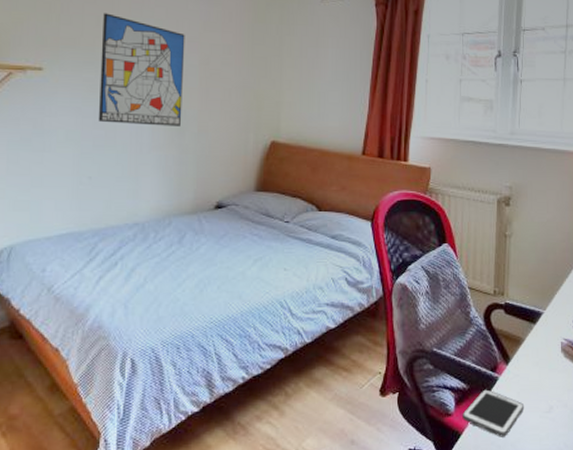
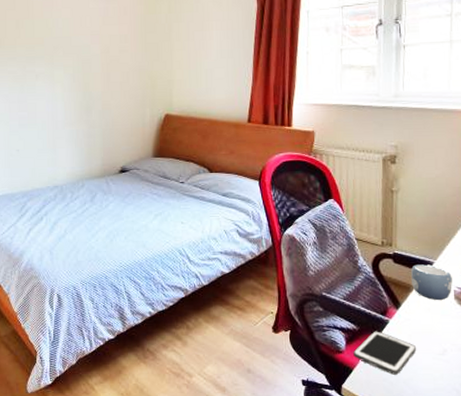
wall art: present [98,13,185,126] -> none [21,17,89,106]
mug: none [522,315,560,354] -> present [411,264,452,301]

